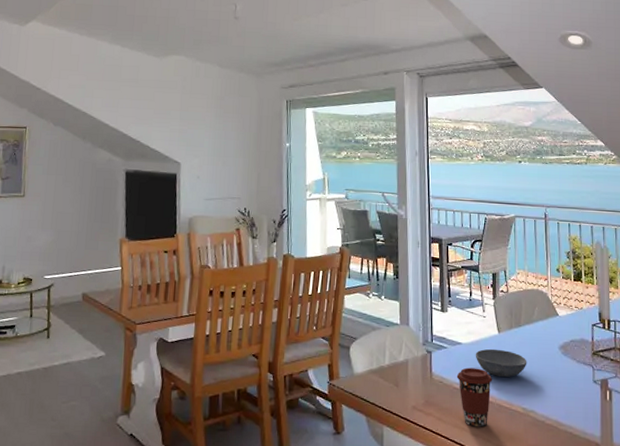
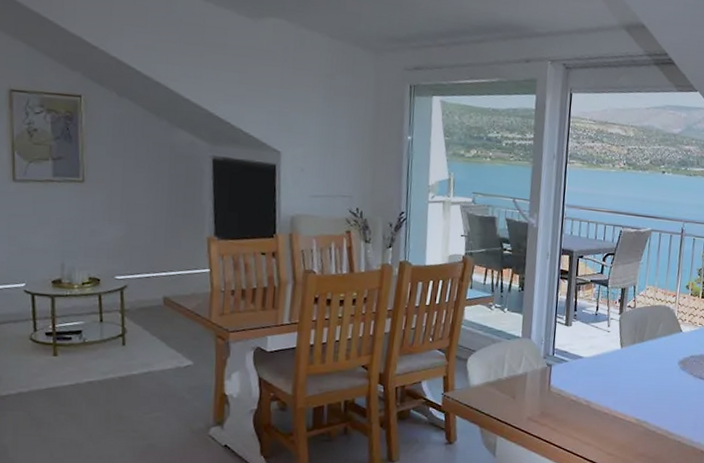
coffee cup: present [456,367,493,427] -> none [574,381,610,437]
bowl: present [475,348,527,377] -> none [595,363,646,390]

